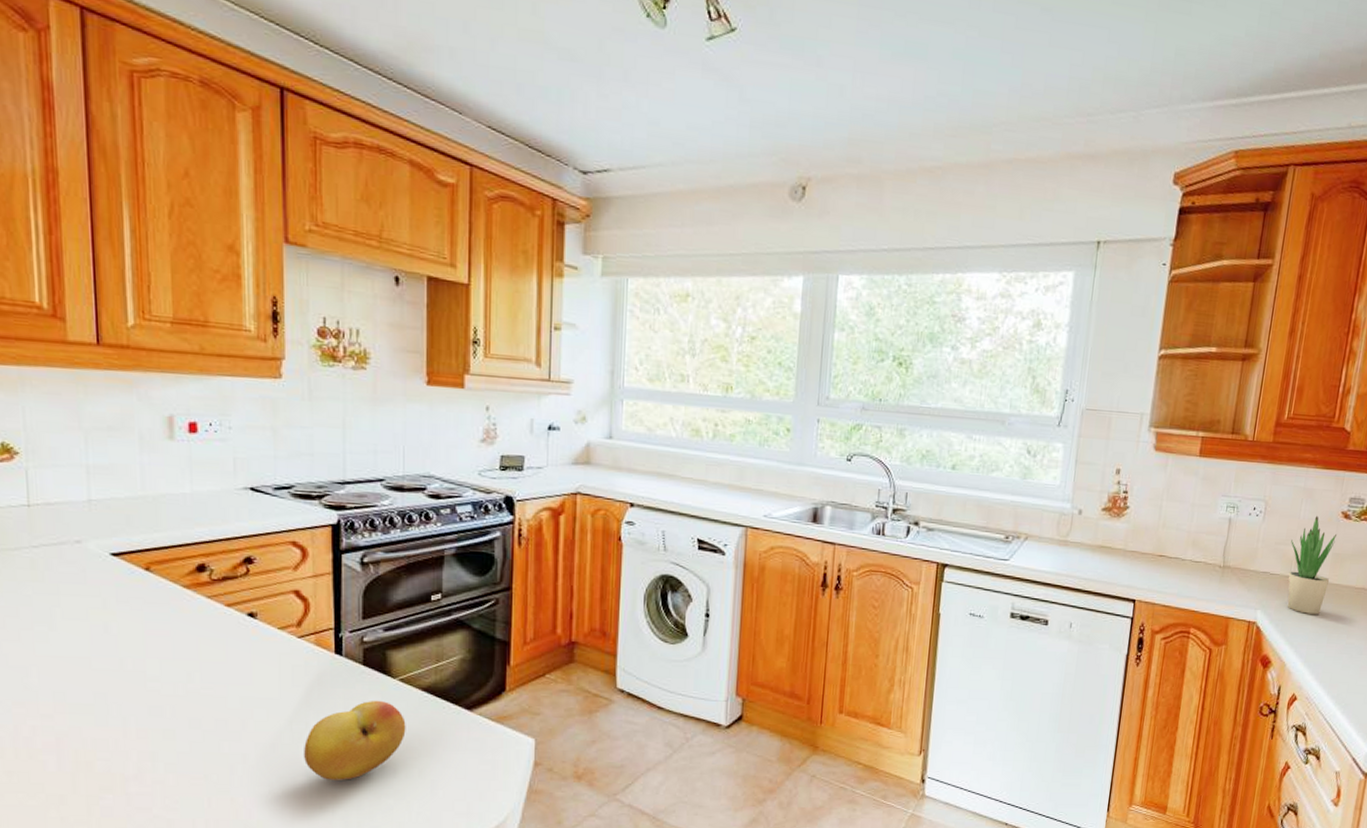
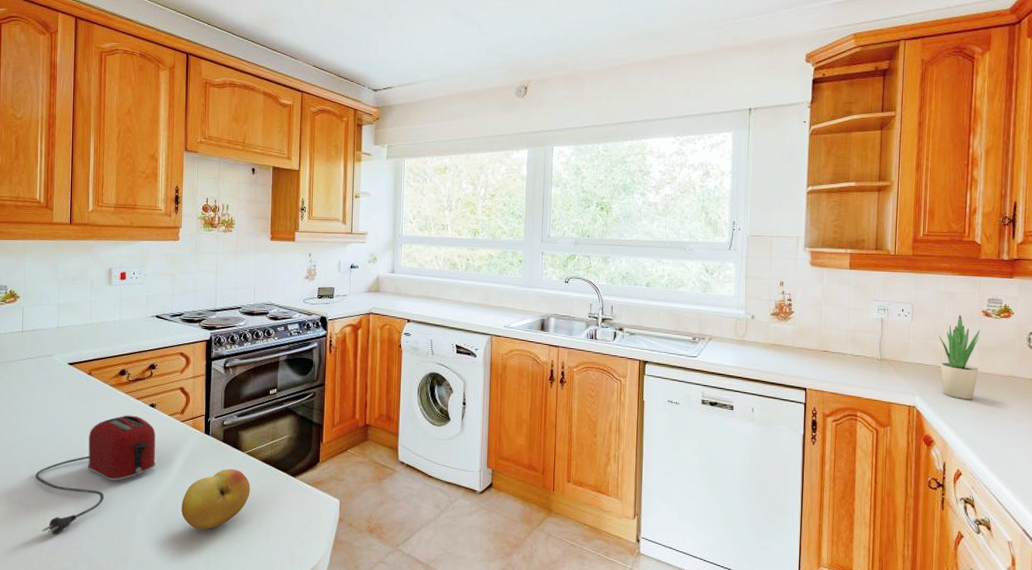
toaster: none [69,628,261,792] -> present [35,415,156,535]

